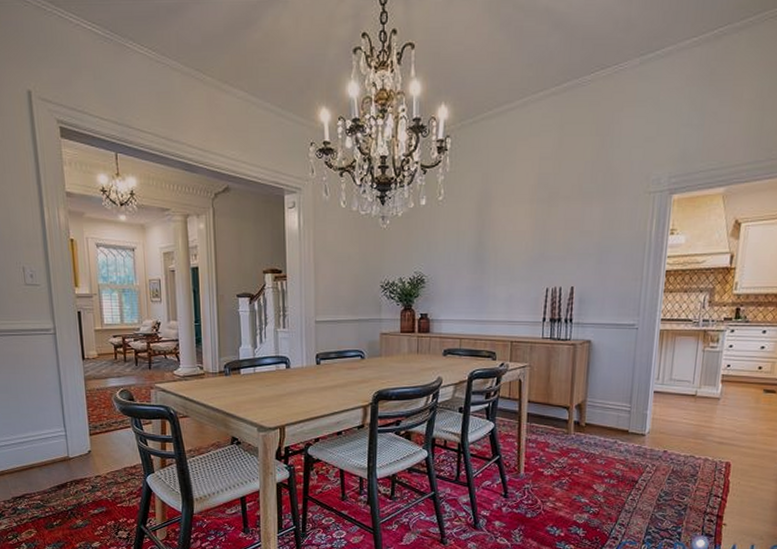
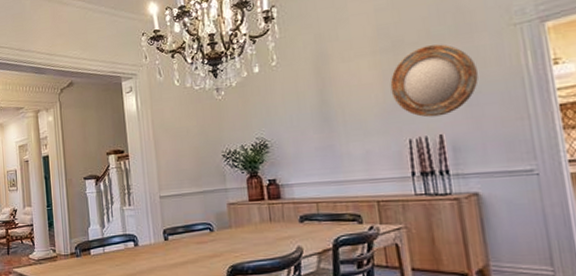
home mirror: none [539,202,612,270] -> present [390,44,478,118]

